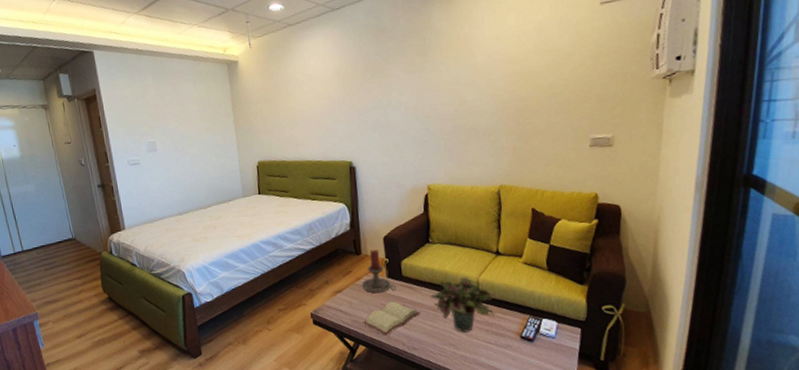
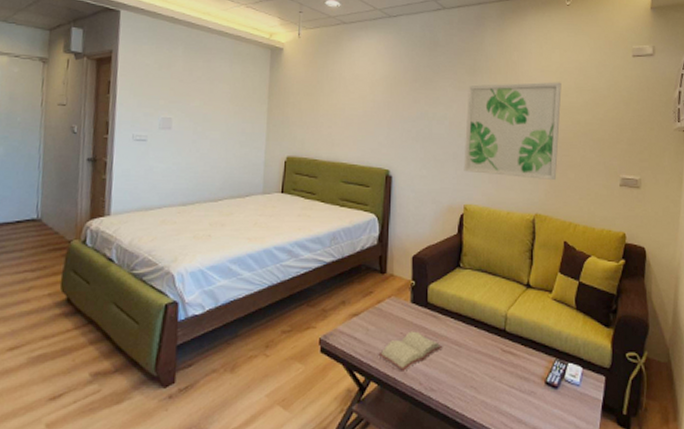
candle holder: present [362,249,397,294] -> none [382,269,420,320]
wall art: none [420,47,520,154] -> present [464,82,562,181]
potted plant: present [430,277,500,333] -> none [455,309,527,373]

